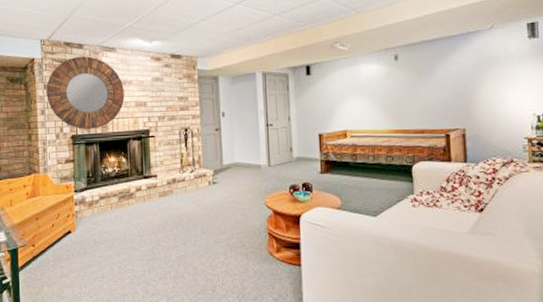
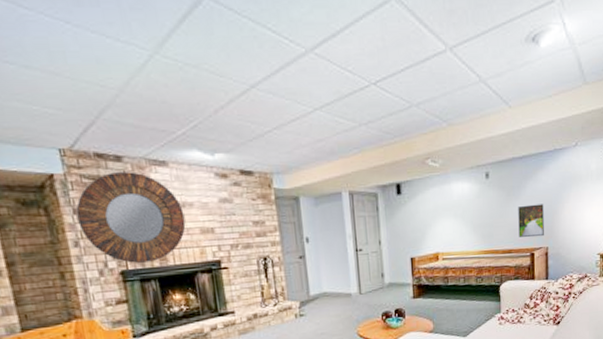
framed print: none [430,85,460,118] -> present [518,204,544,237]

